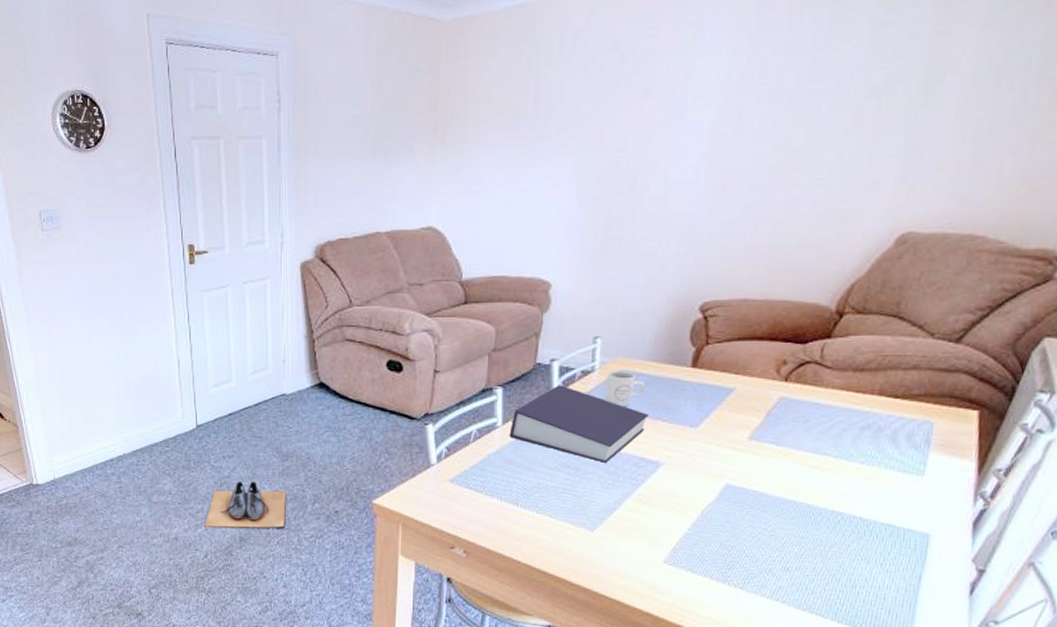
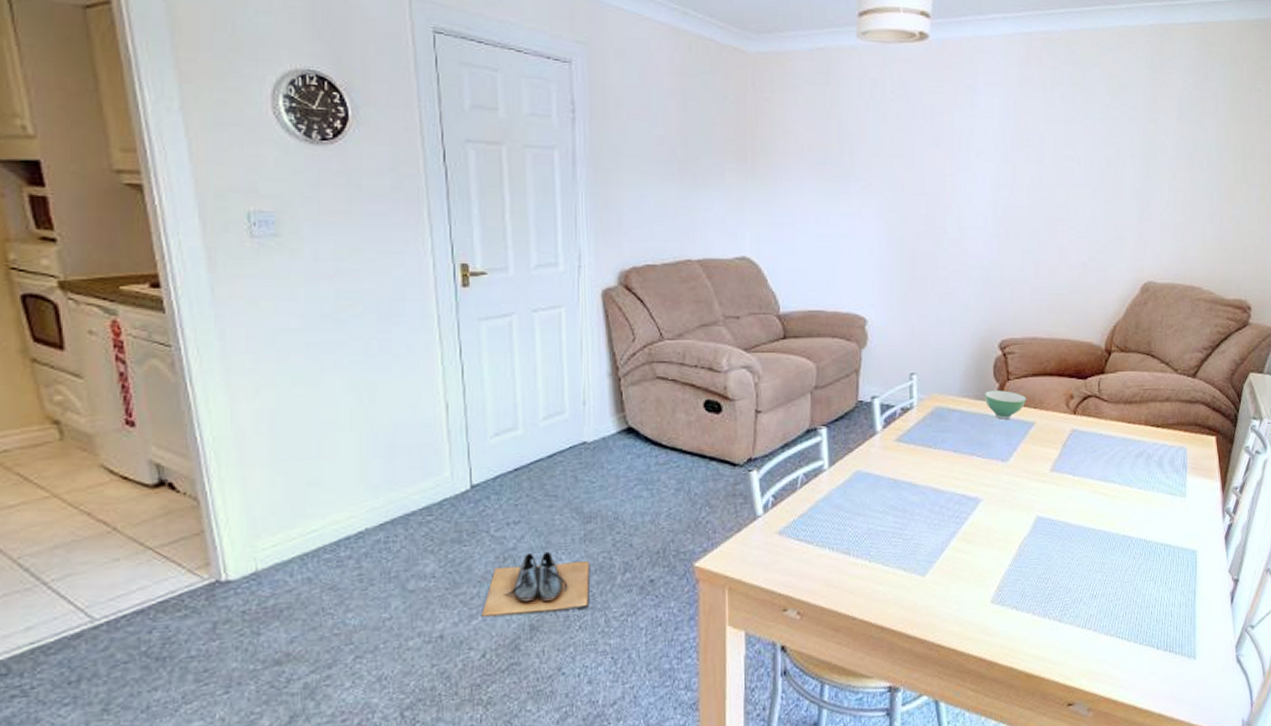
book: present [509,385,649,463] -> none [836,423,965,502]
mug: present [604,371,645,407] -> none [923,407,959,444]
bowl: none [676,355,728,384] -> present [984,390,1027,419]

